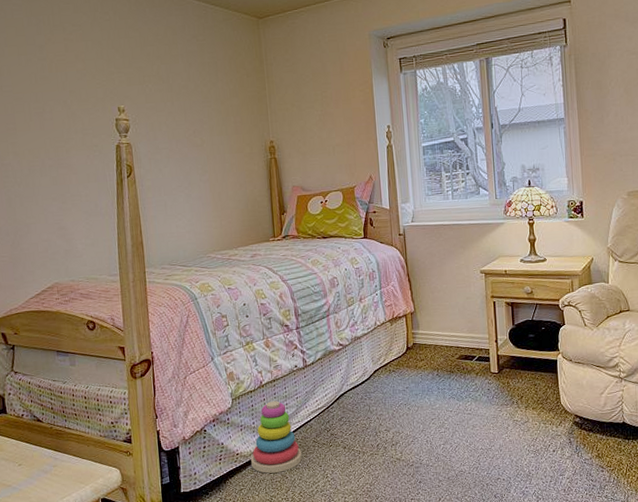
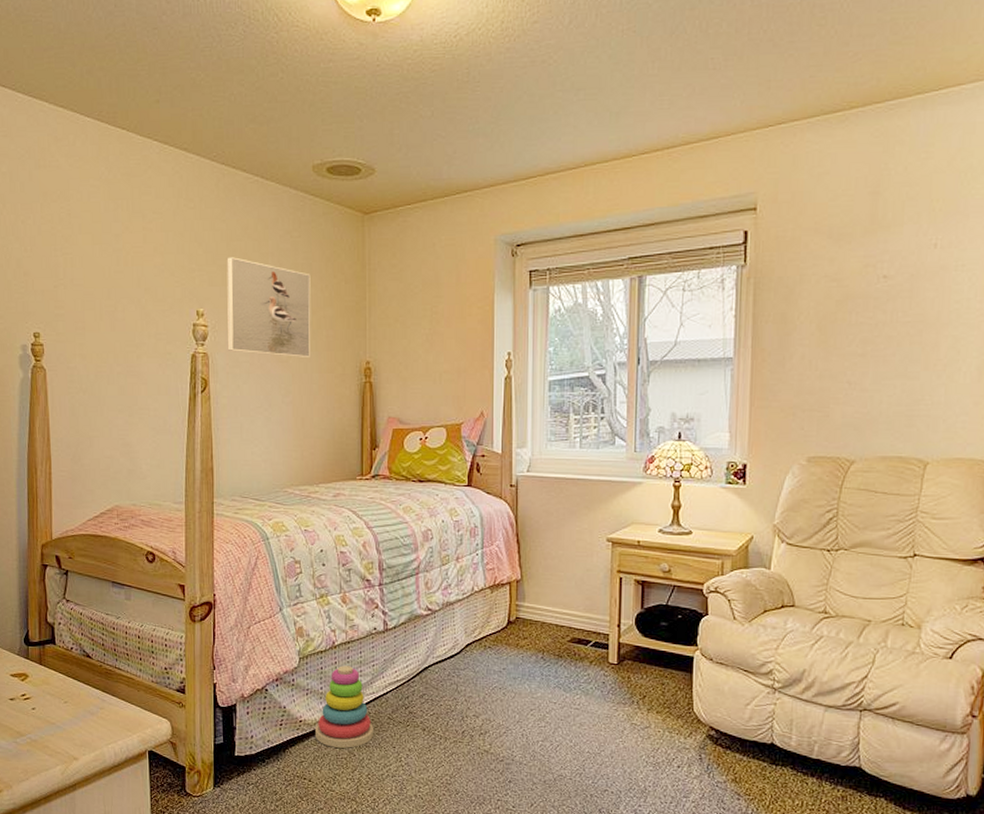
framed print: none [141,60,222,142] -> present [226,257,311,357]

